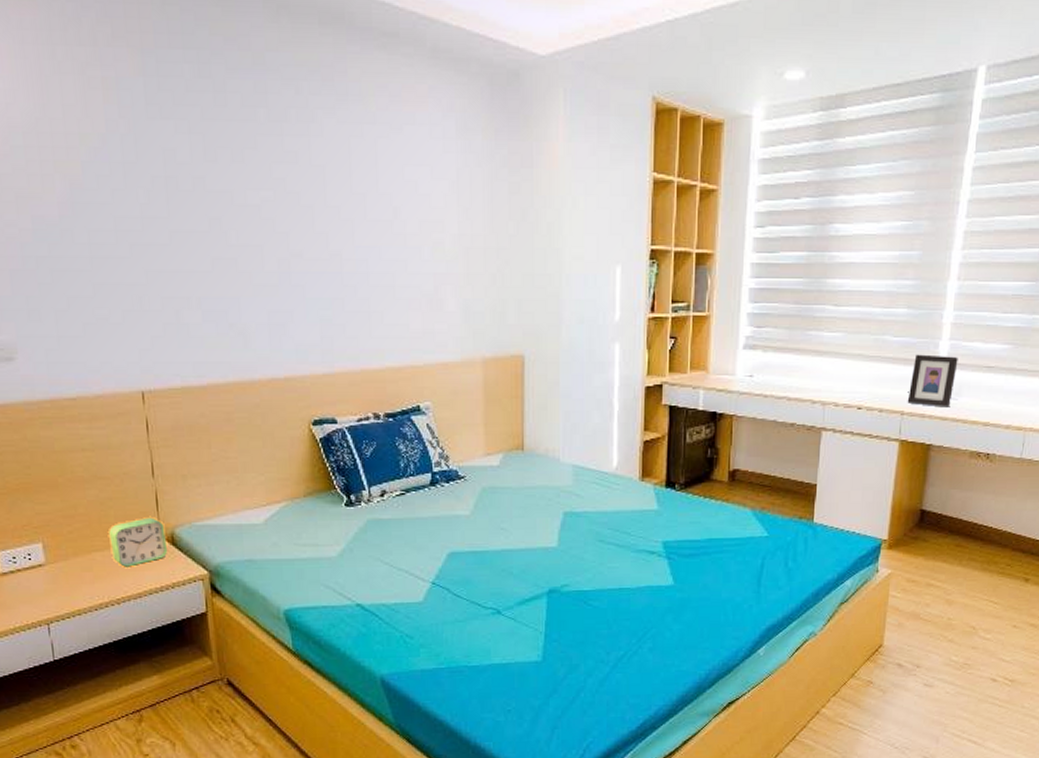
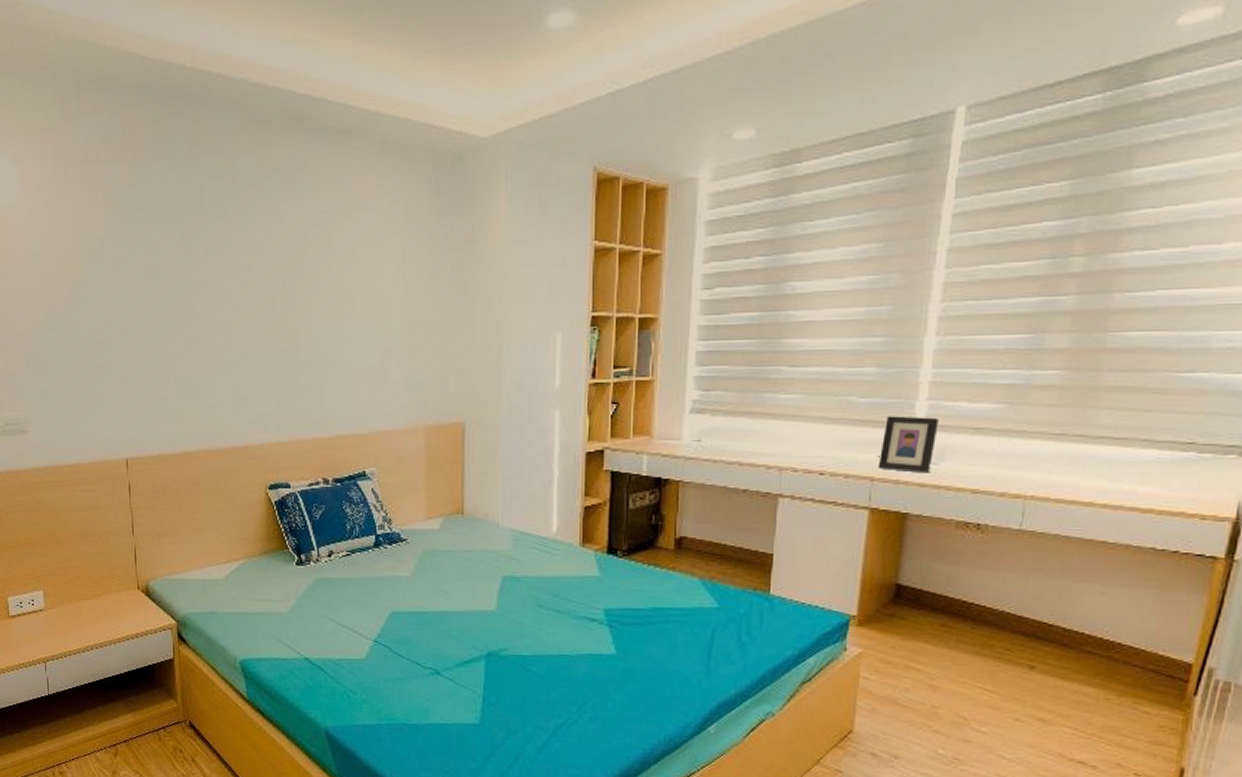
alarm clock: present [109,517,168,567] -> none [96,571,143,615]

